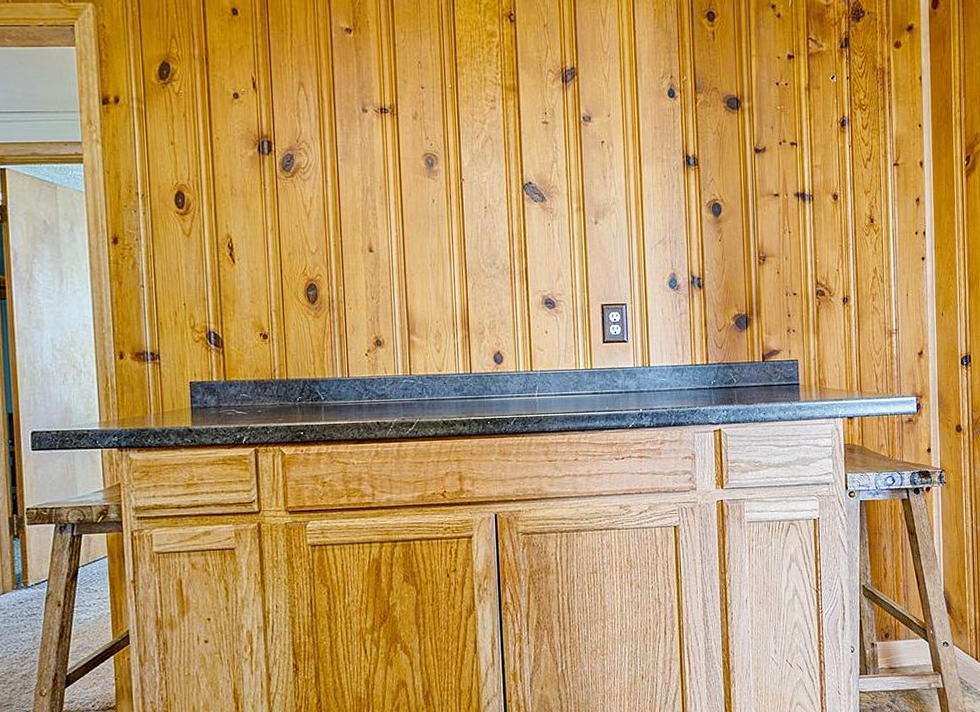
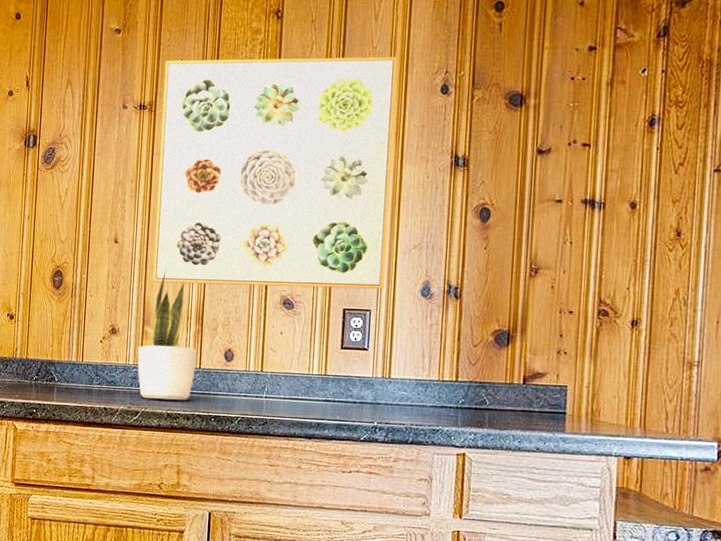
wall art: none [402,62,636,290] -> present [153,57,397,290]
potted plant: none [406,274,467,409] -> present [137,267,198,401]

